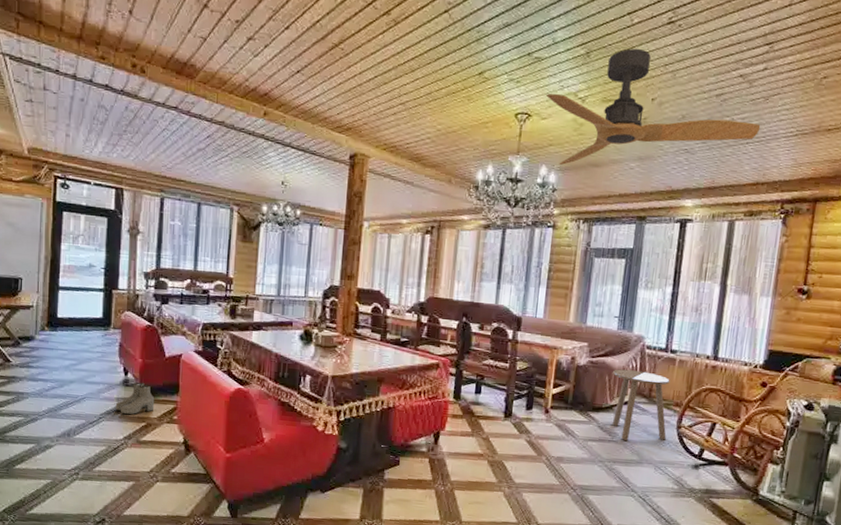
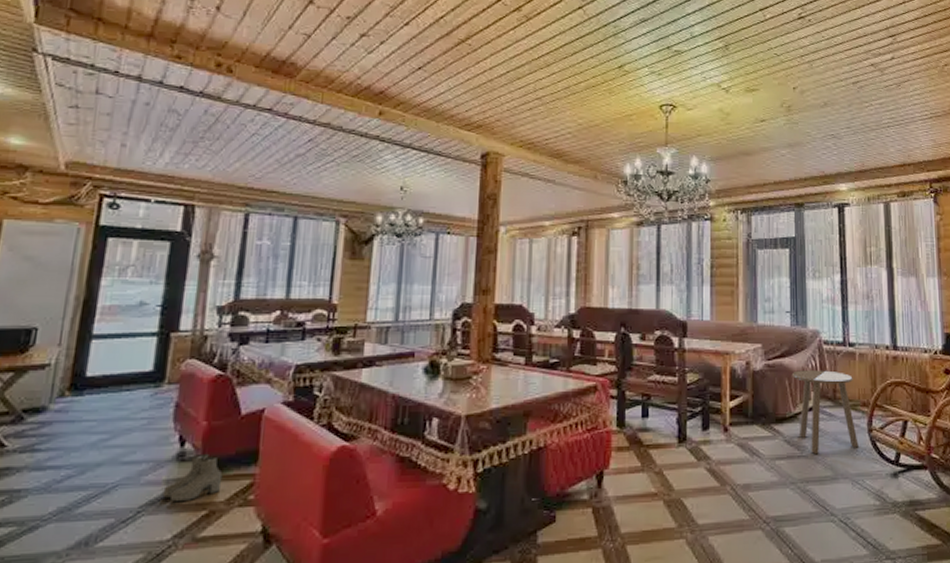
ceiling fan: present [546,48,761,165] -> none [690,41,898,155]

